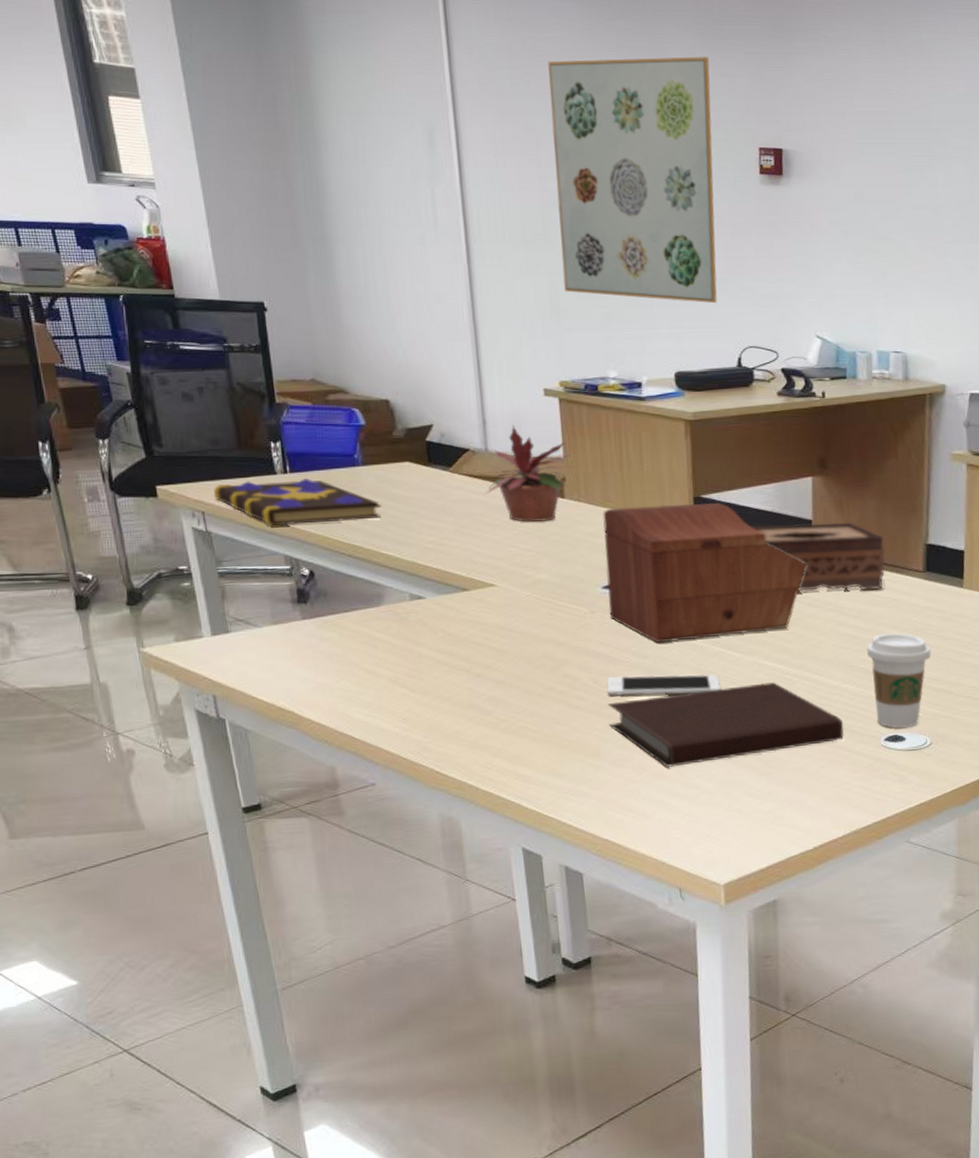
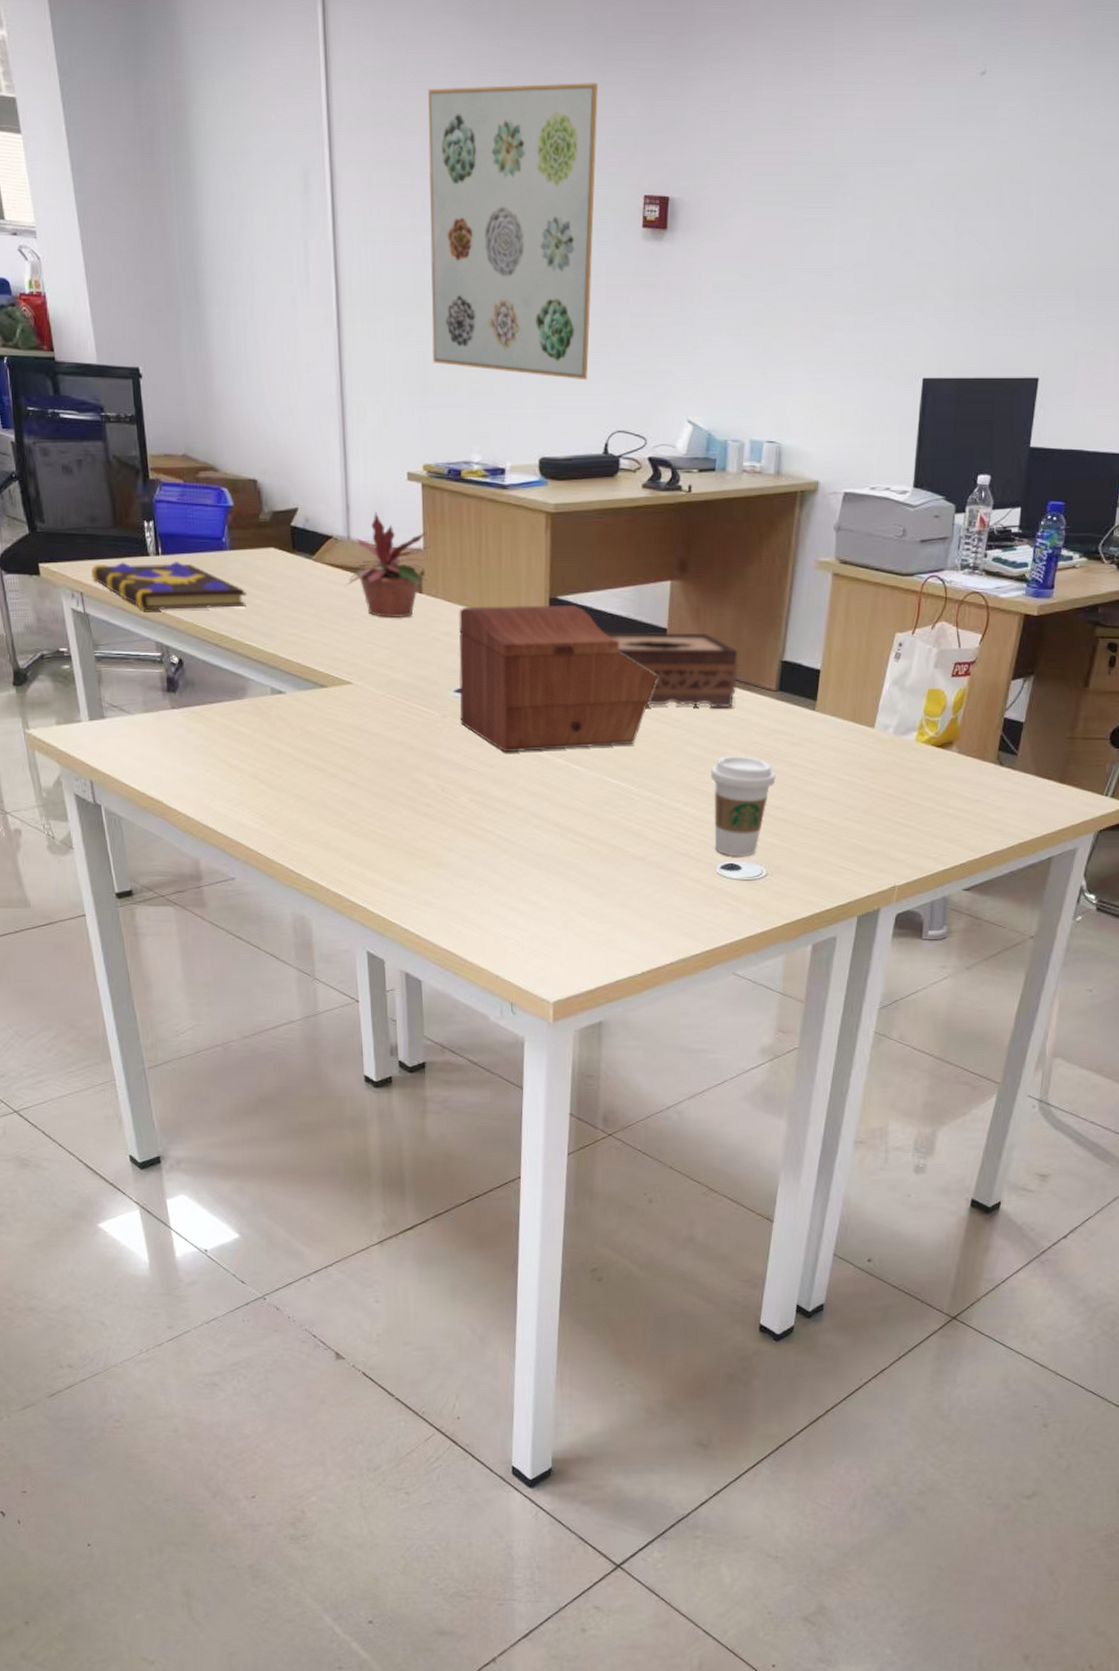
cell phone: present [606,674,721,696] -> none [453,784,563,808]
notebook: present [607,682,845,767] -> none [453,800,681,881]

